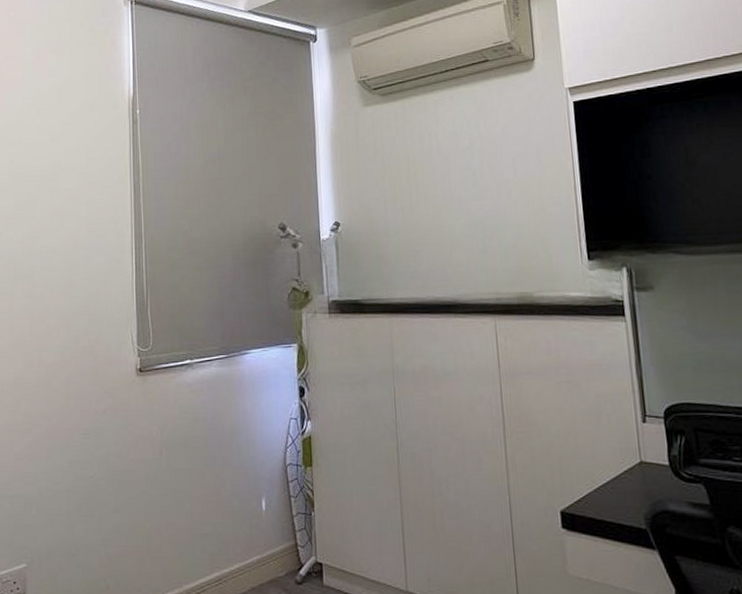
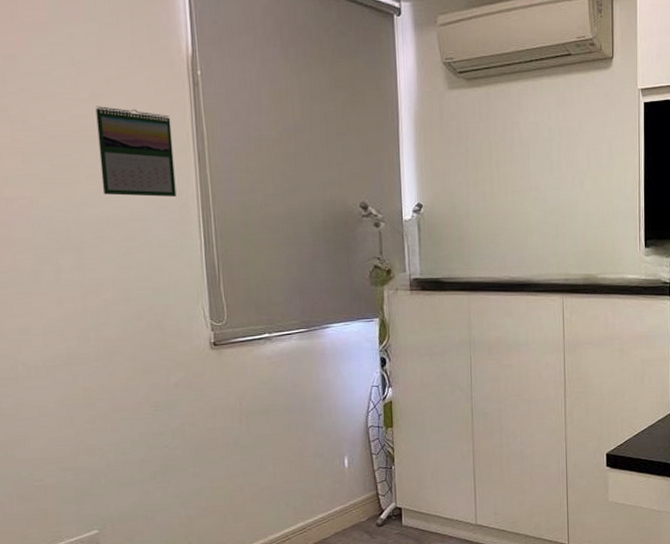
calendar: none [53,148,114,227] -> present [95,106,177,198]

